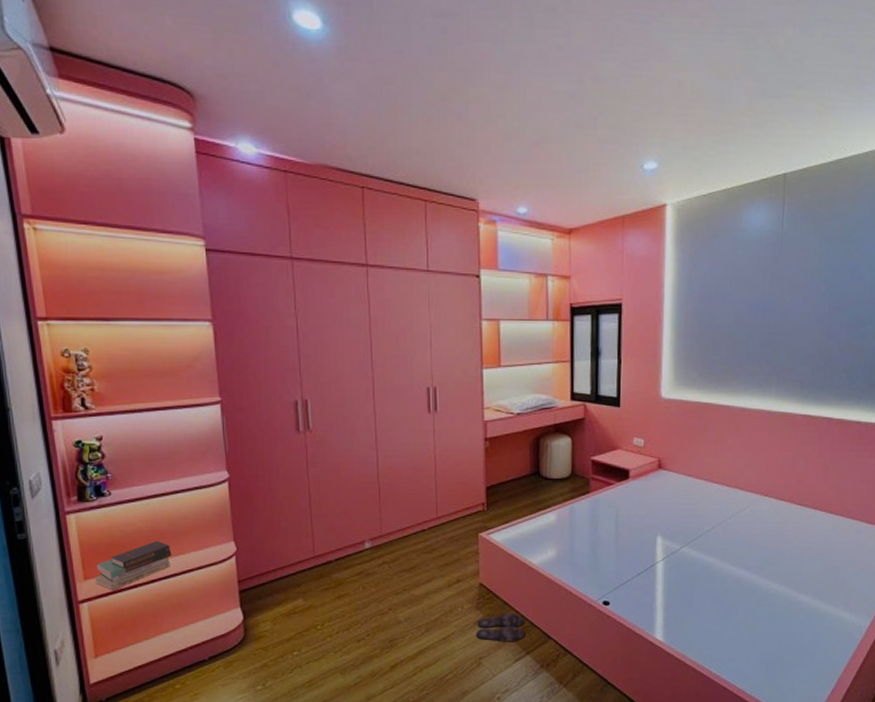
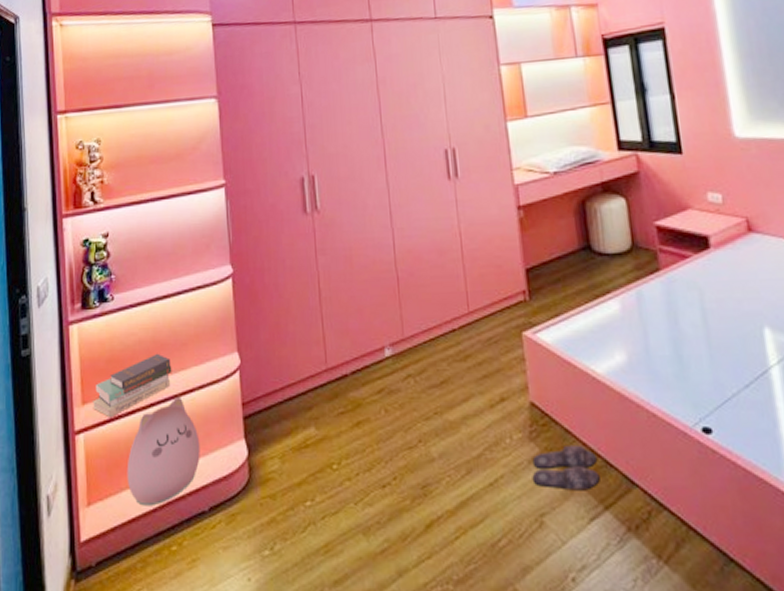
plush toy: none [131,575,200,657] -> present [126,396,200,506]

